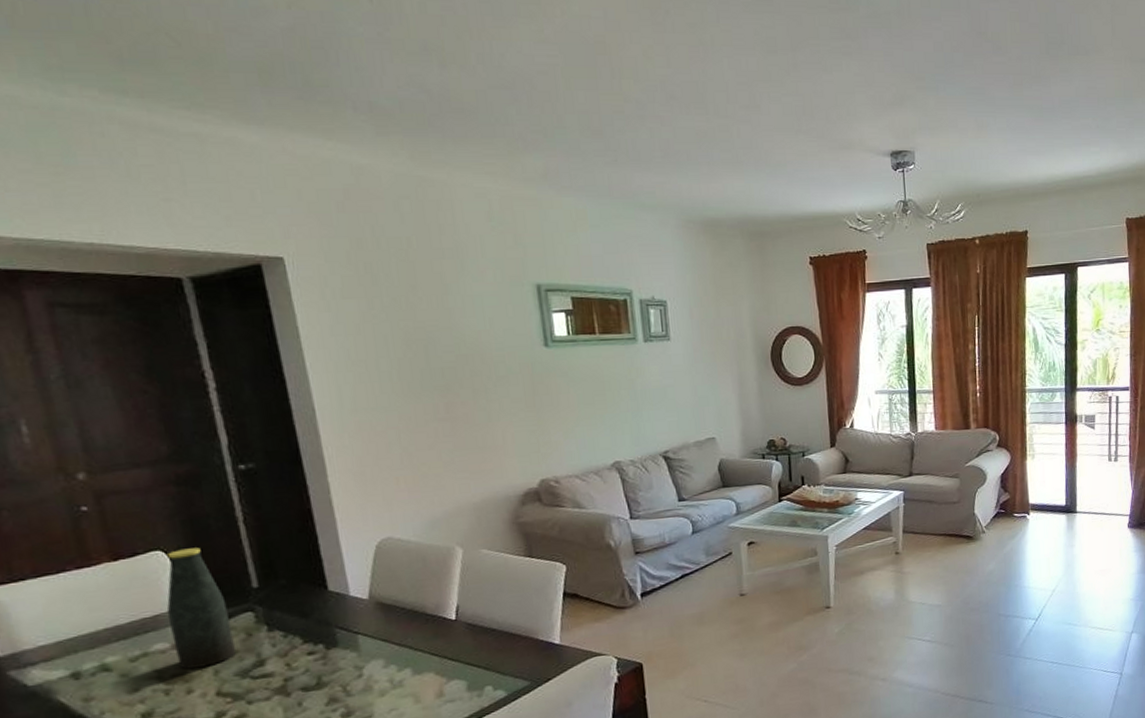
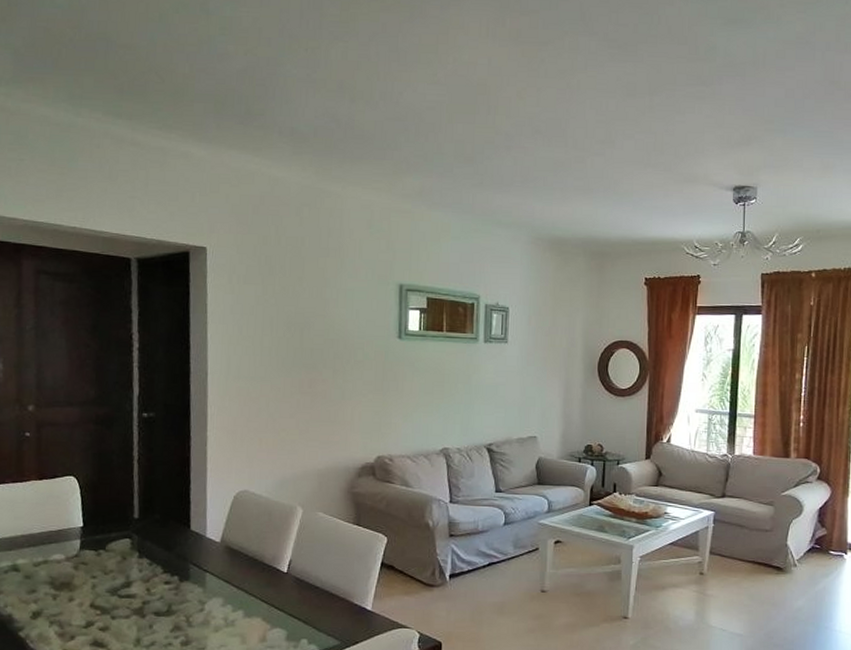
bottle: present [166,547,236,669] -> none [67,477,112,580]

